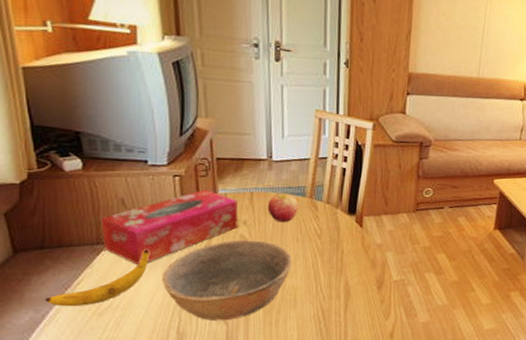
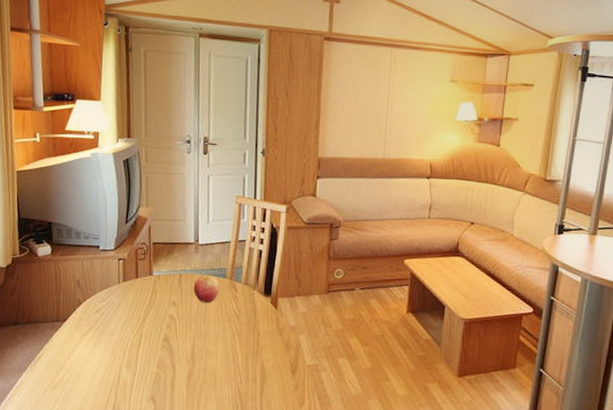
banana: present [44,249,149,307] -> none [13,327,95,379]
tissue box: present [101,189,239,265] -> none [61,271,169,341]
bowl: present [162,240,293,321] -> none [104,319,214,400]

